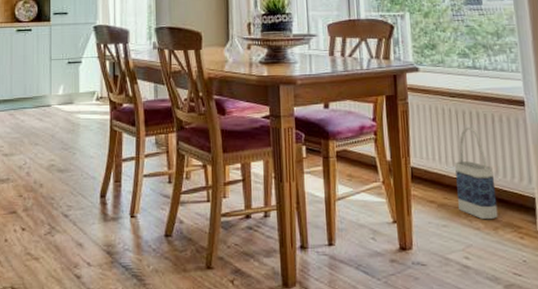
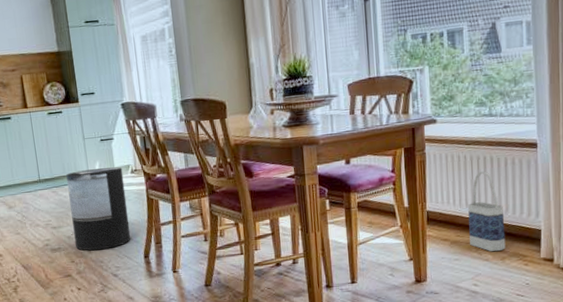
trash can: none [26,92,88,185] -> present [66,167,131,251]

